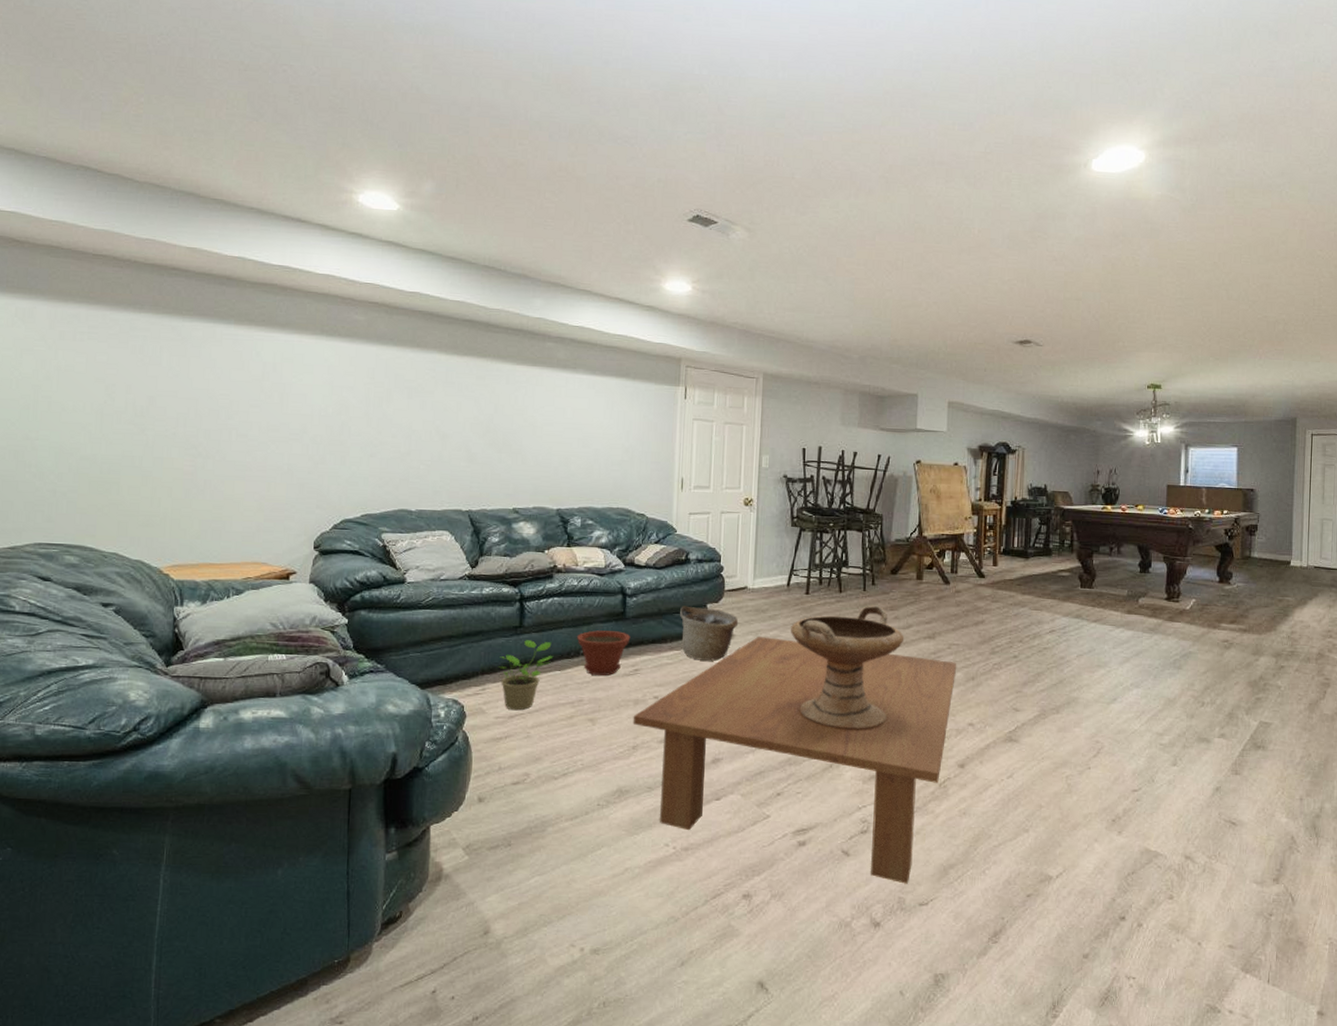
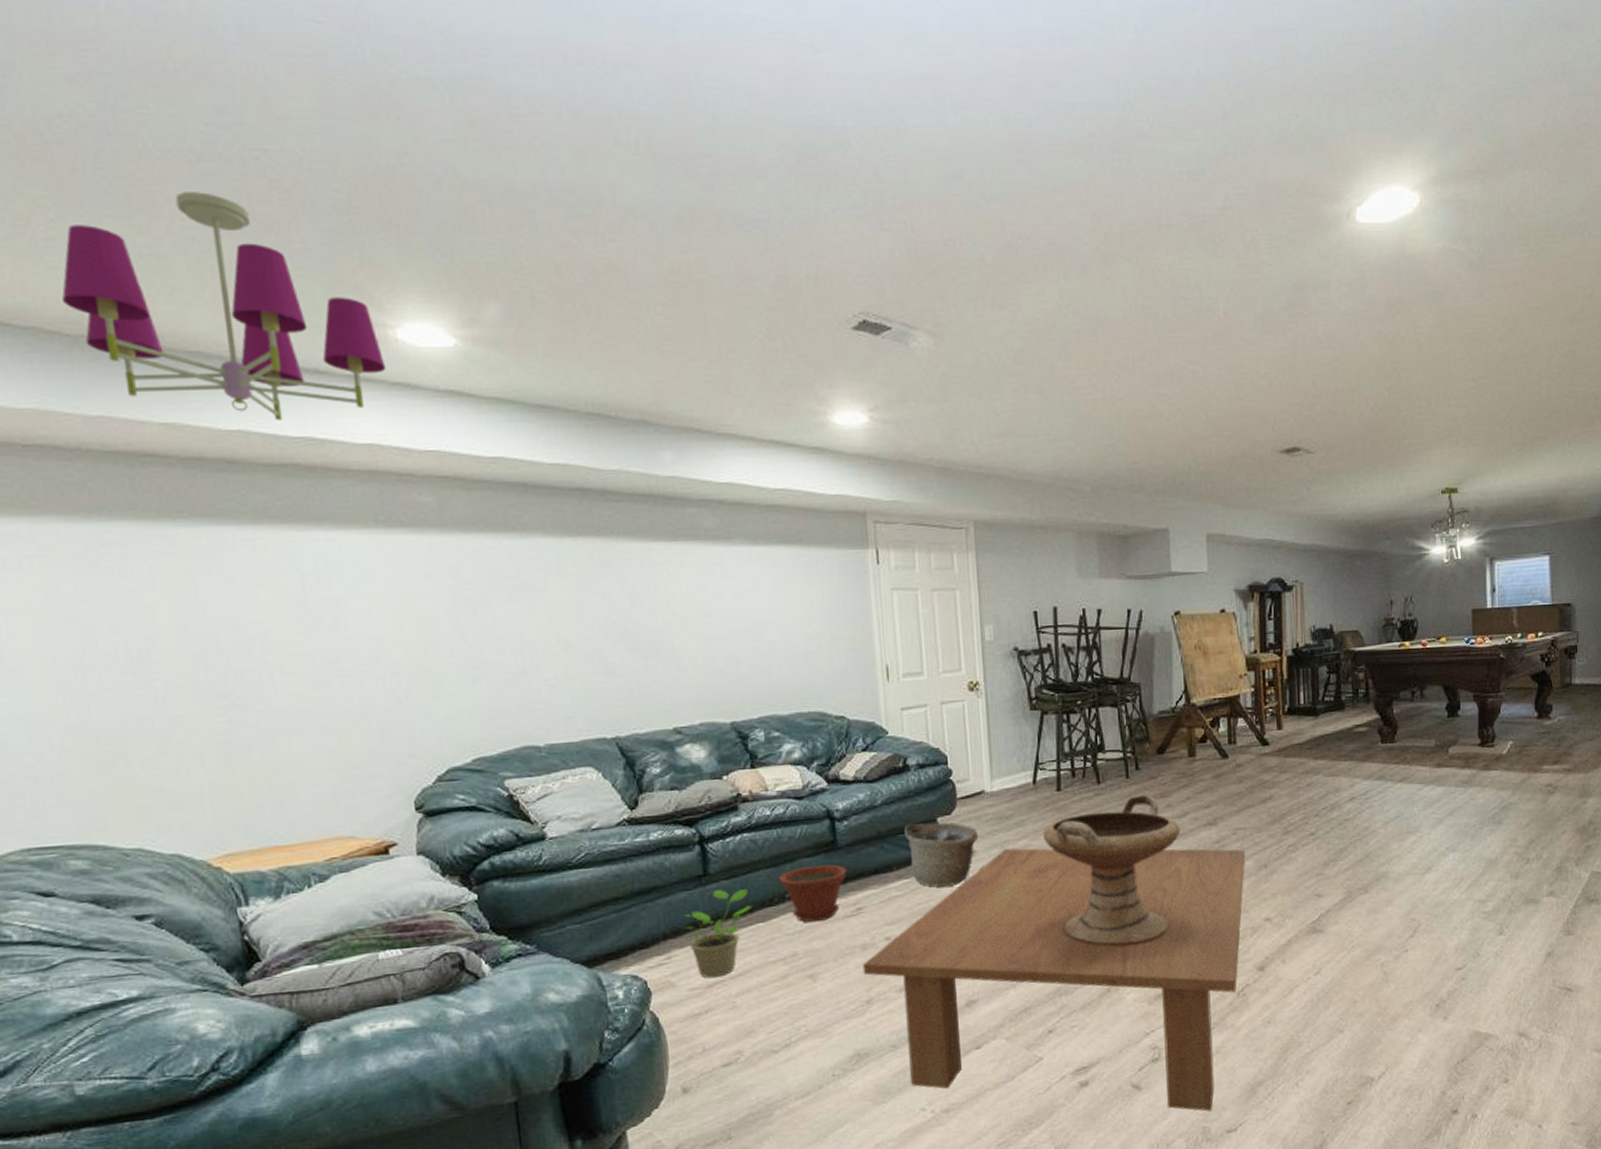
chandelier: none [139,90,348,253] -> present [62,192,387,421]

